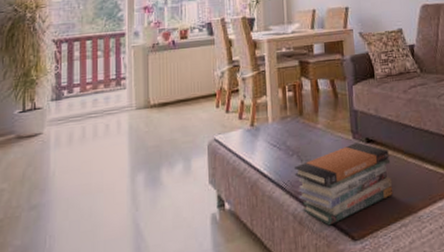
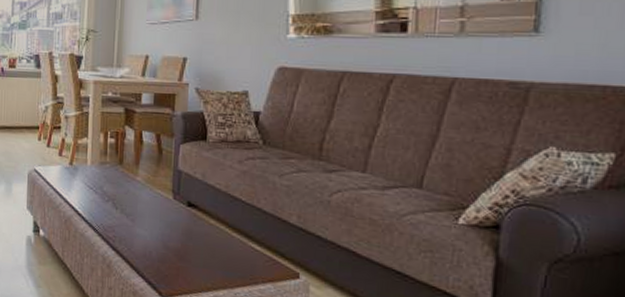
book stack: present [295,142,394,226] -> none [109,203,212,276]

